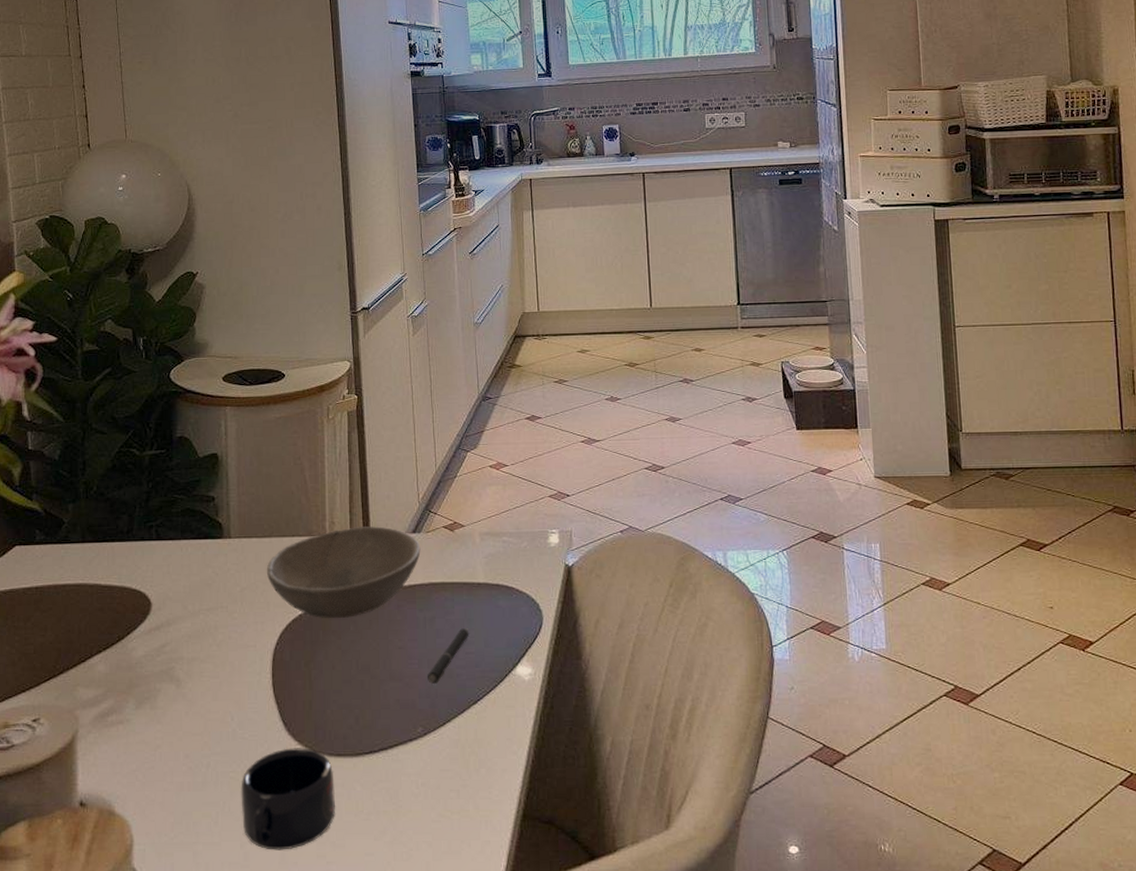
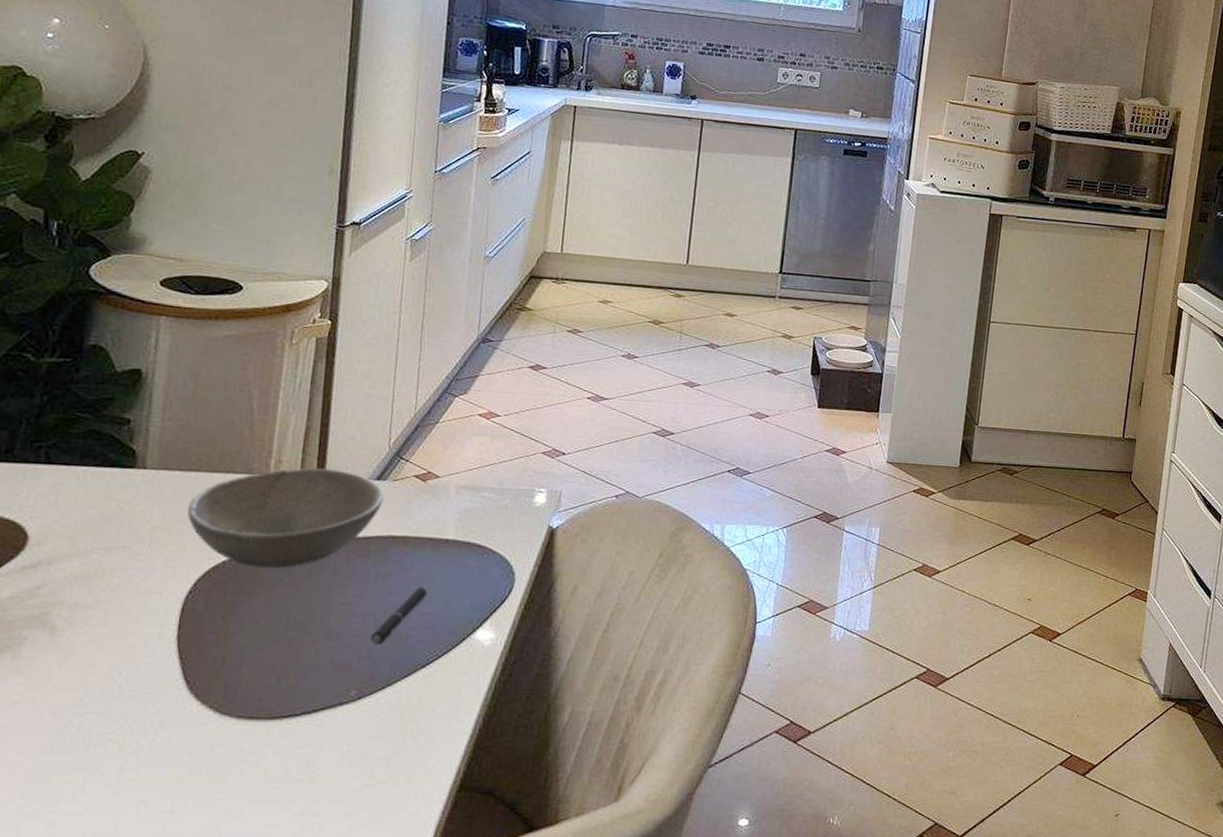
mug: present [241,748,336,850] -> none [117,708,241,821]

